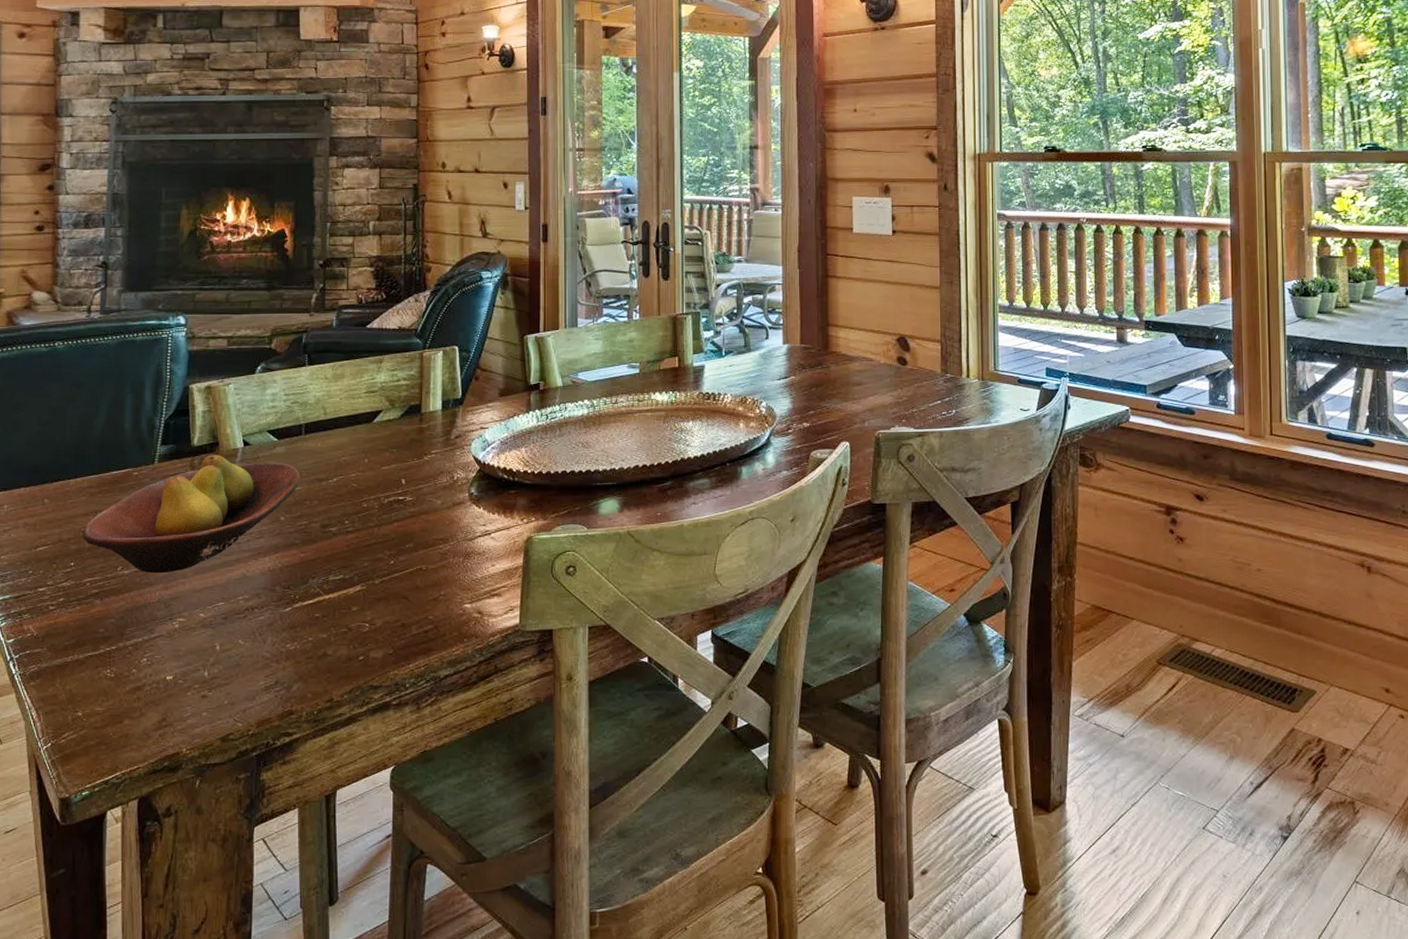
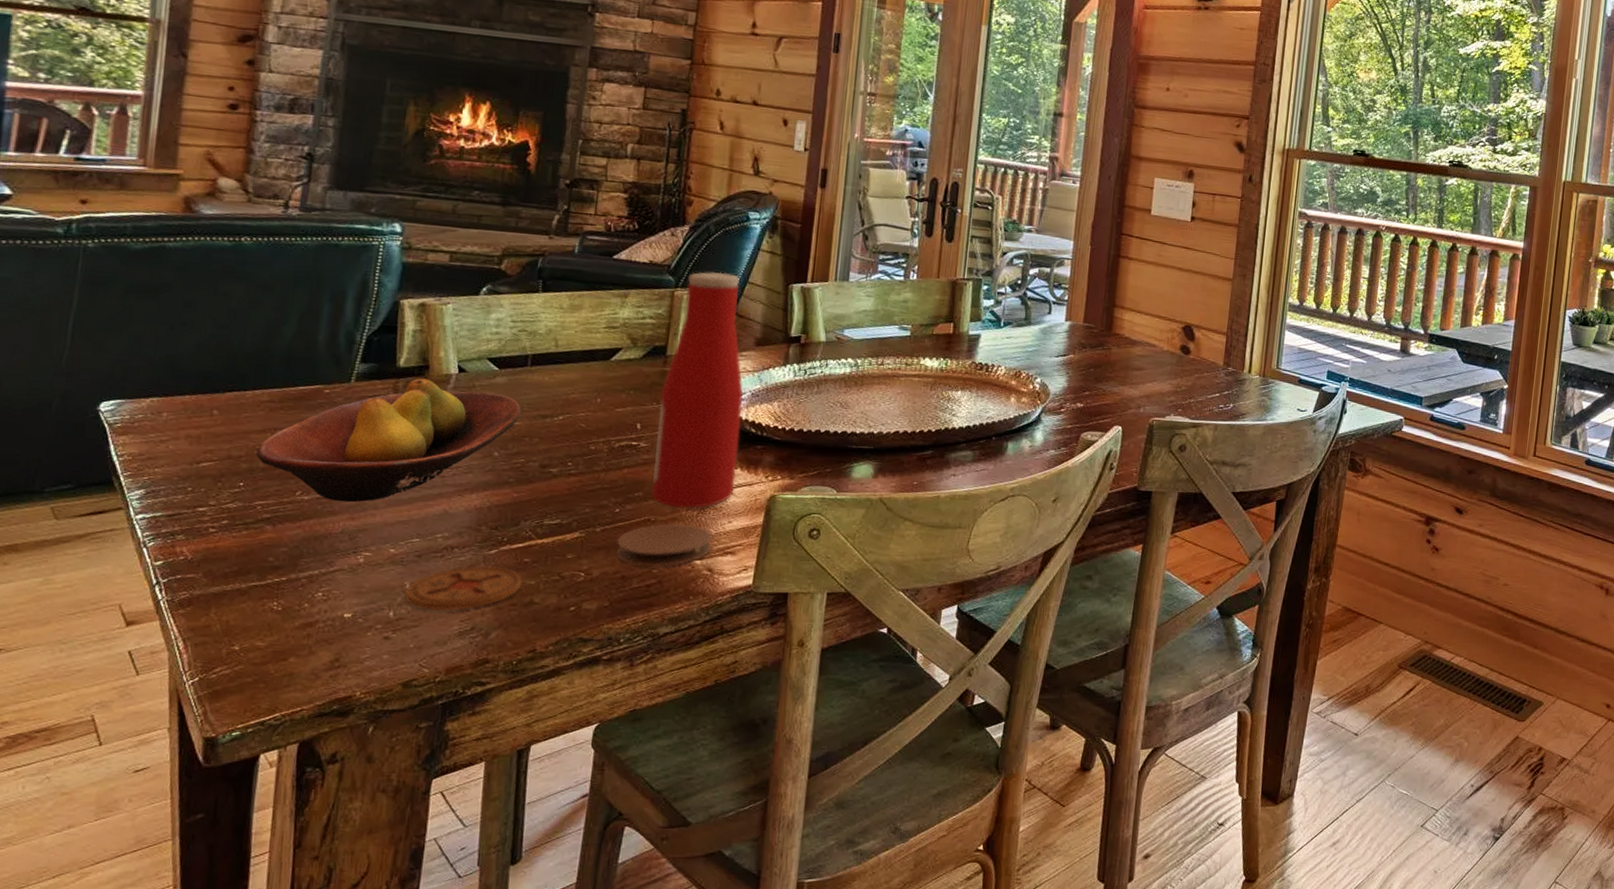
coaster: none [216,623,315,668] -> present [405,566,523,611]
coaster: none [395,570,479,613] -> present [616,523,712,566]
bottle: none [420,330,494,555] -> present [652,271,744,508]

